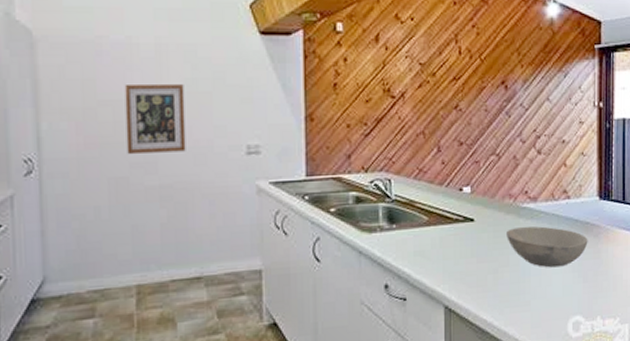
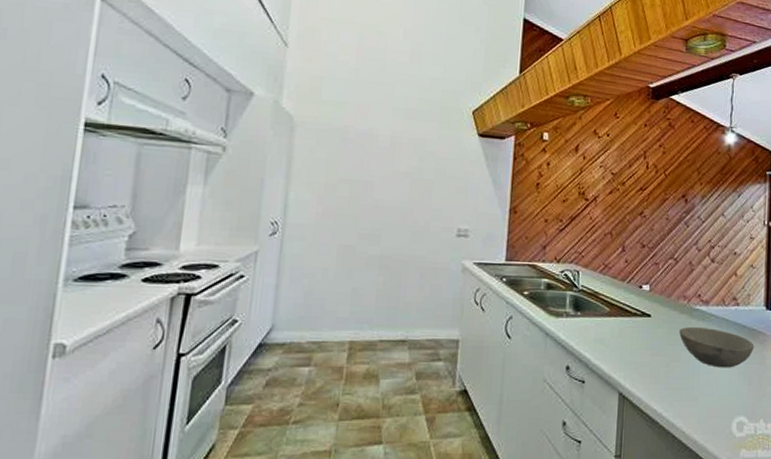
wall art: present [124,83,186,155] -> none [356,167,411,229]

